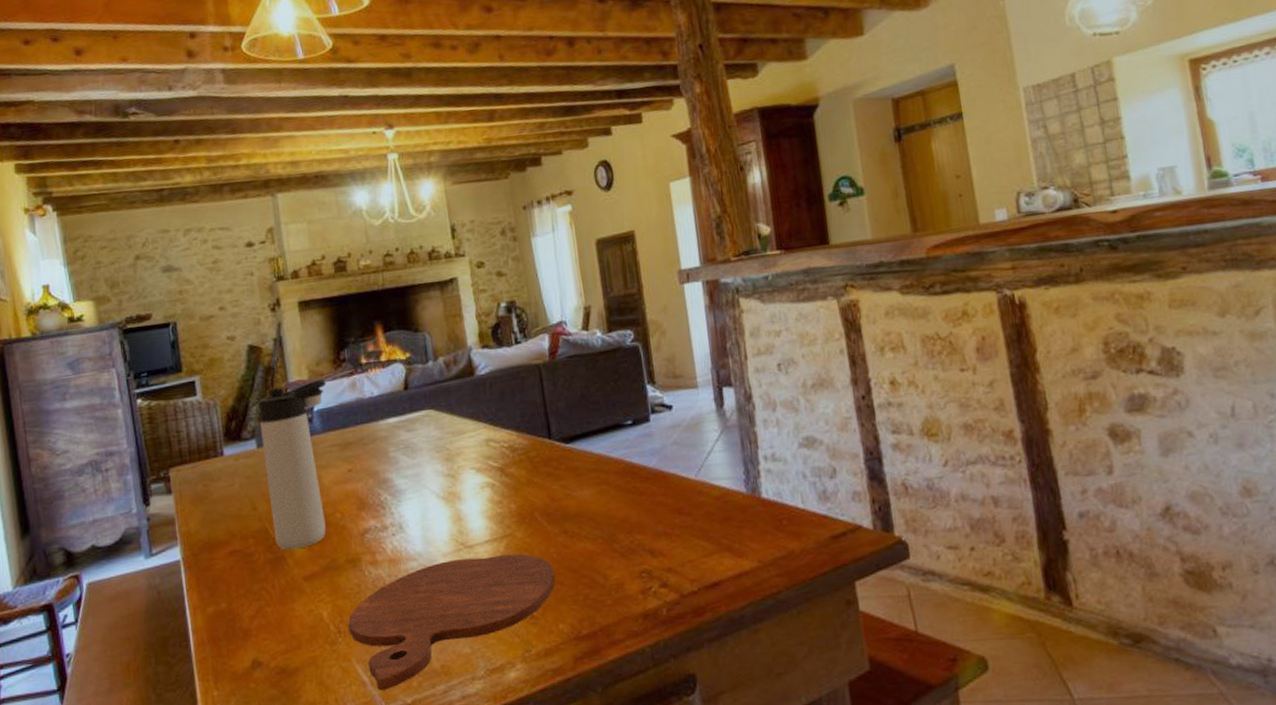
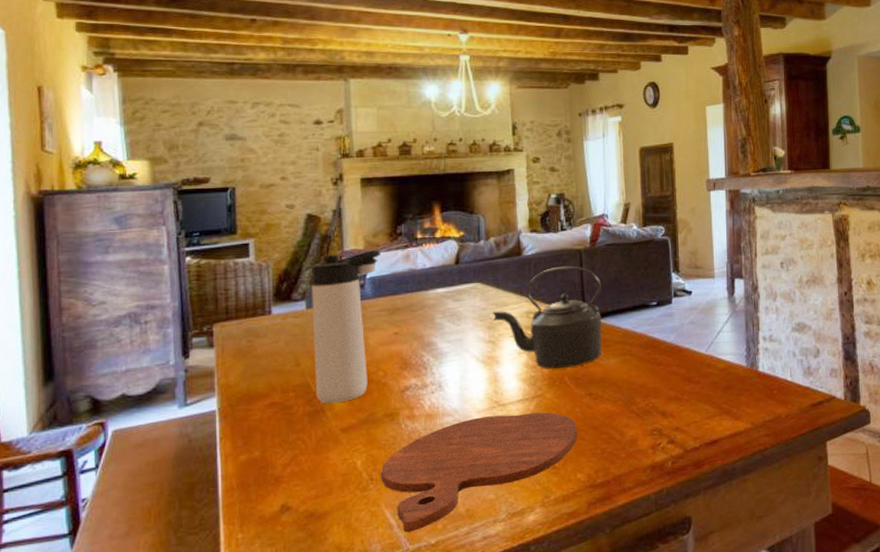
kettle: none [448,384,574,504] -> present [492,266,602,369]

